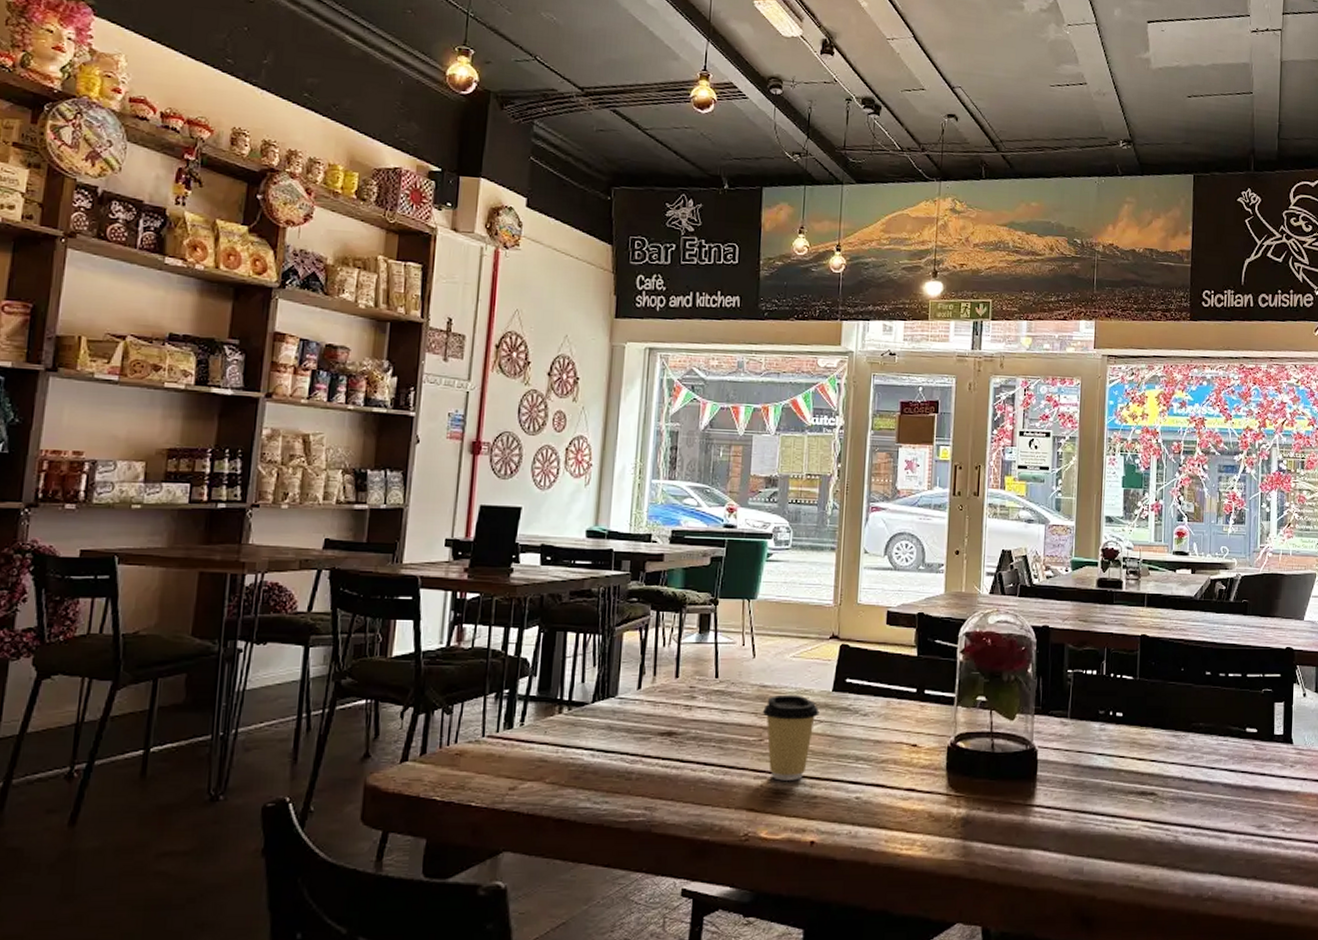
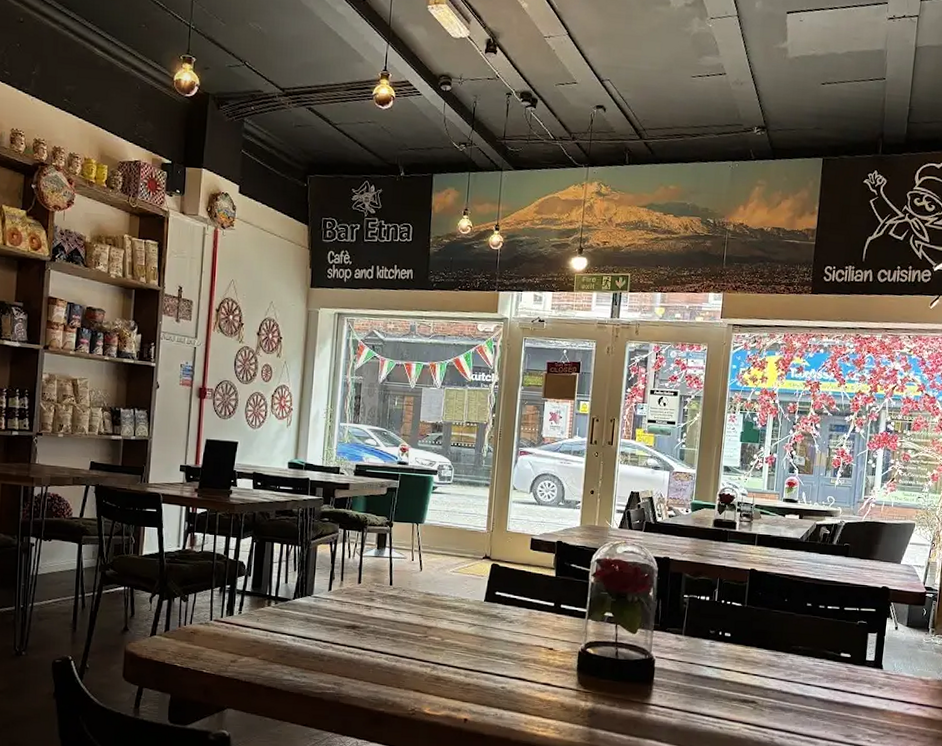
coffee cup: present [762,694,820,781] -> none [427,601,474,670]

